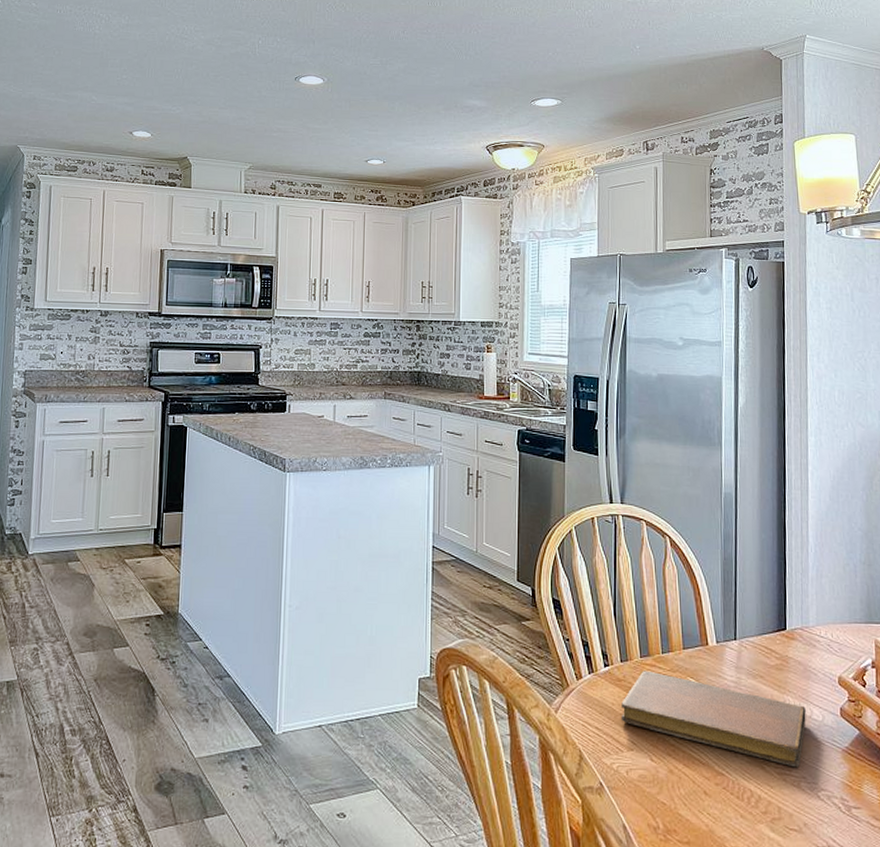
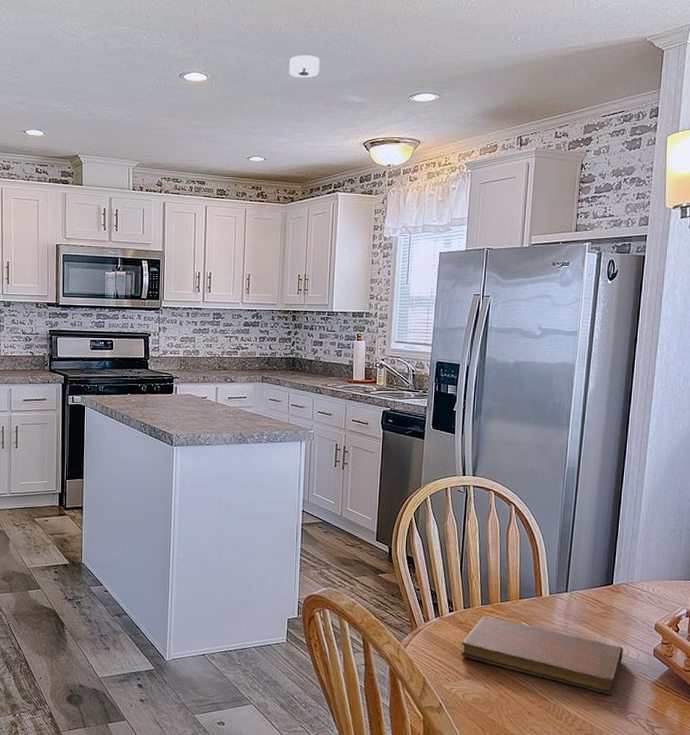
smoke detector: none [407,59,439,83] -> present [289,54,320,79]

